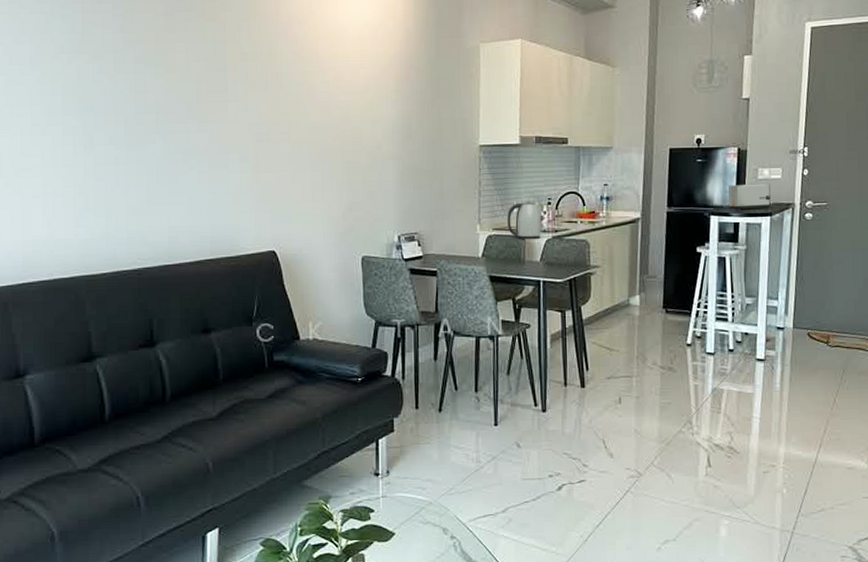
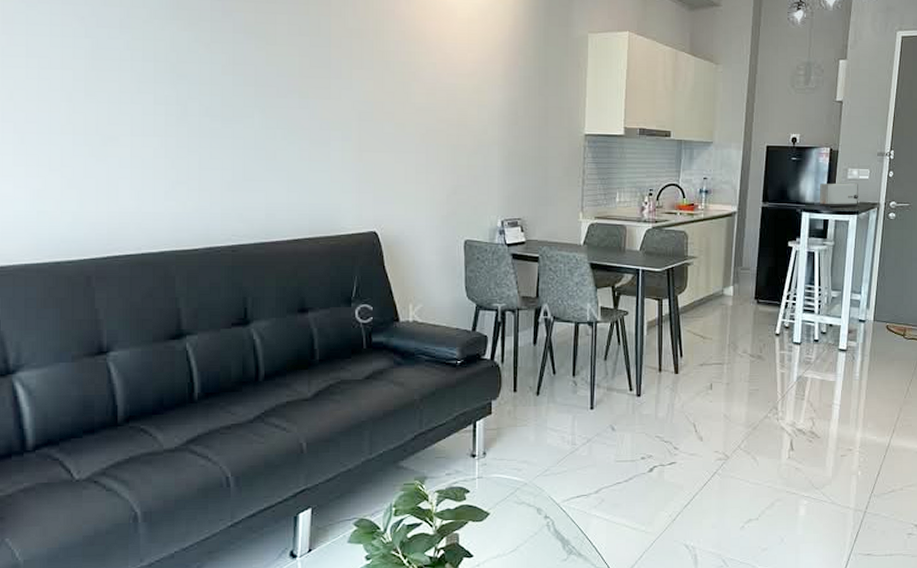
kettle: present [506,201,542,240] -> none [608,191,642,230]

